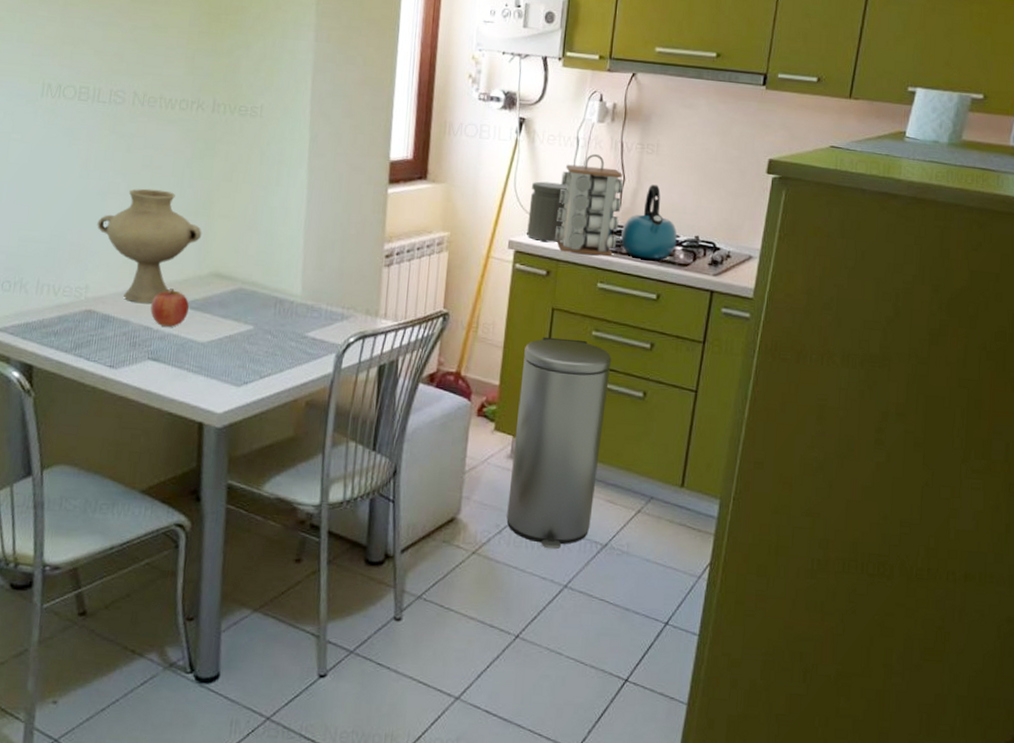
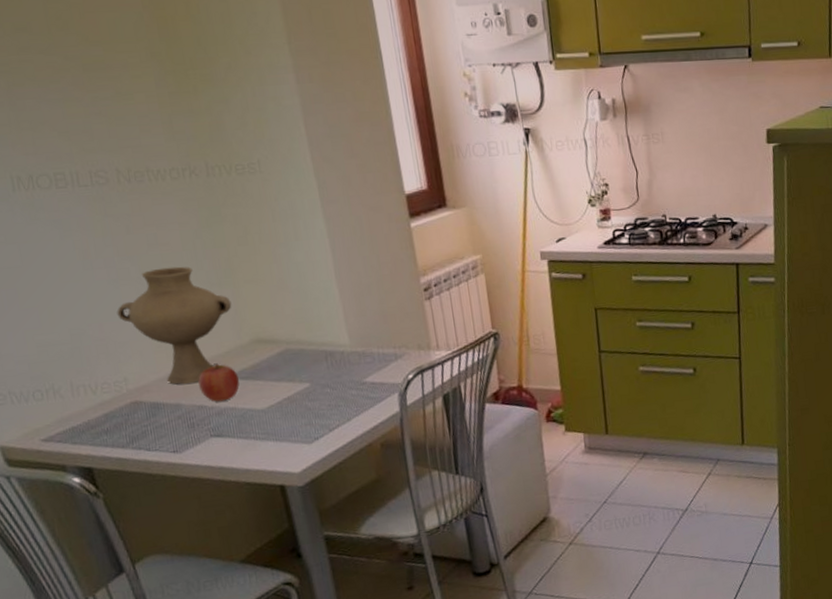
pedal bin: present [506,336,612,550] -> none [577,332,670,525]
jar: present [527,181,567,242] -> none [551,187,589,247]
spice rack: present [554,153,624,257] -> none [576,152,642,254]
kettle: present [621,184,677,260] -> none [644,172,697,246]

